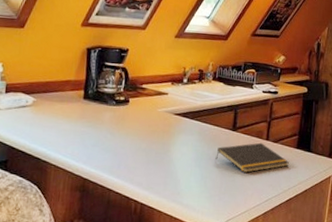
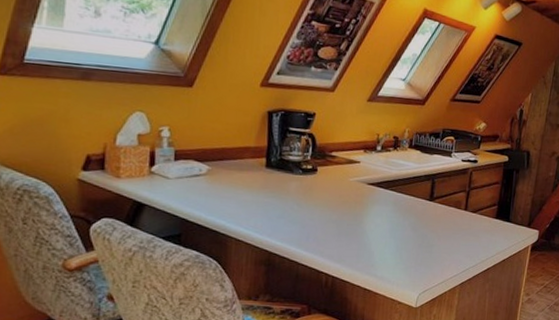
notepad: present [215,142,289,173] -> none [411,213,488,244]

